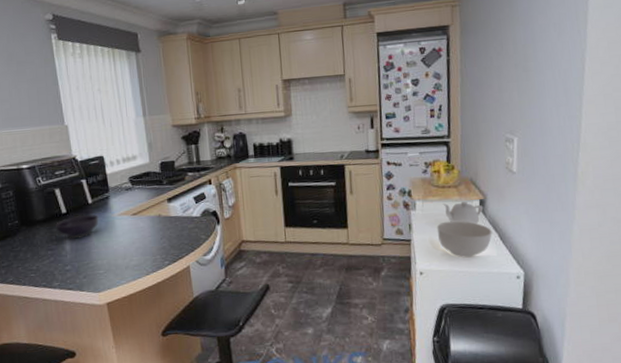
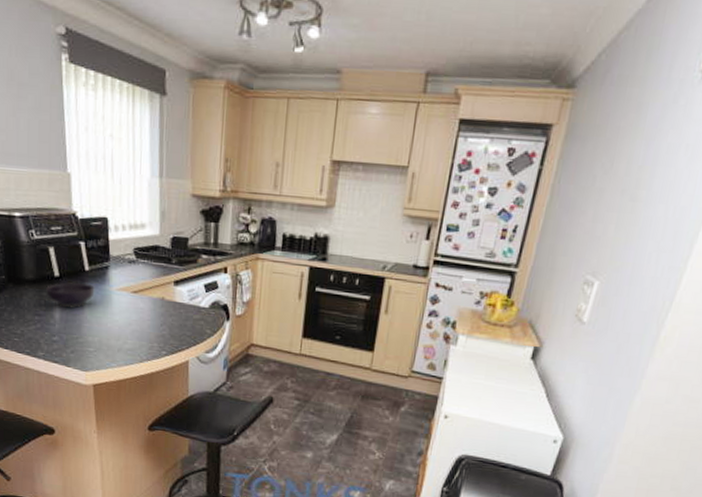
bowl: present [436,220,492,258] -> none [474,364,539,410]
teapot: present [443,201,484,225] -> none [489,344,537,375]

